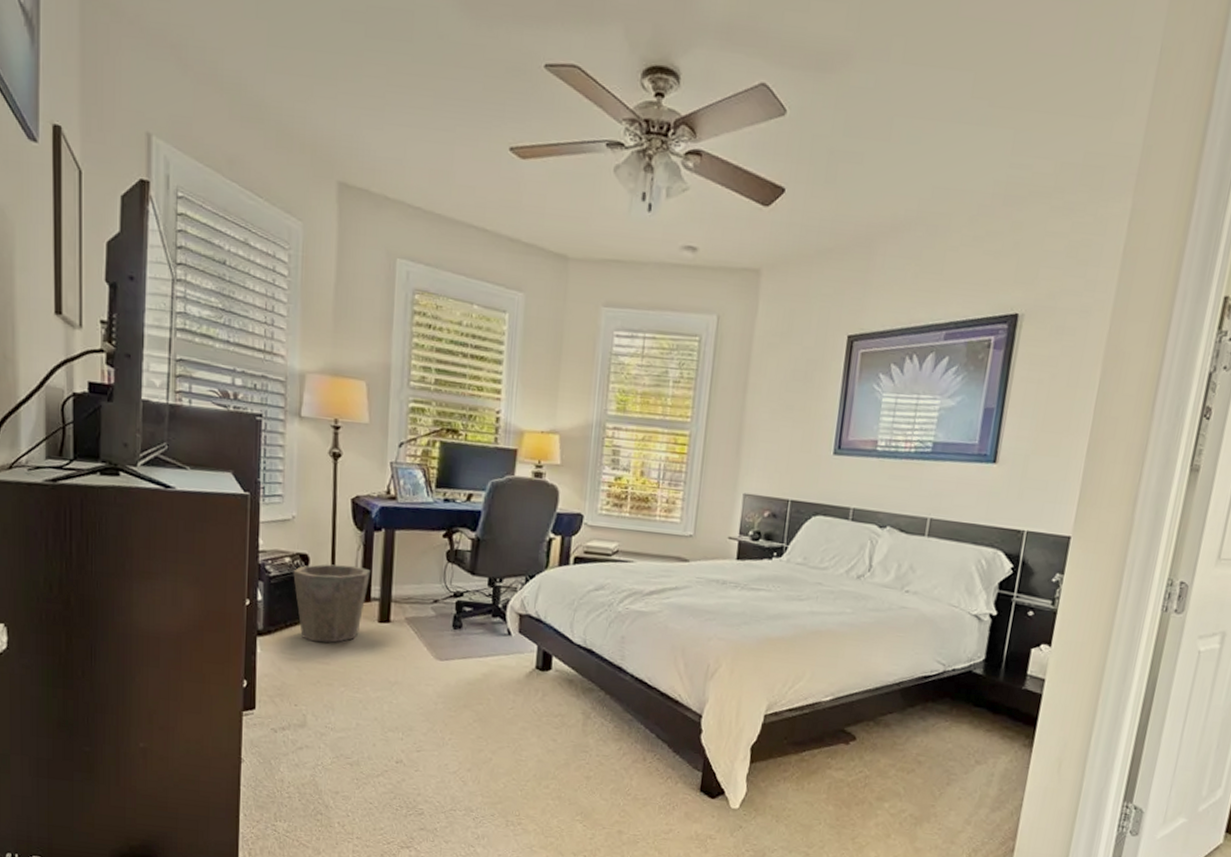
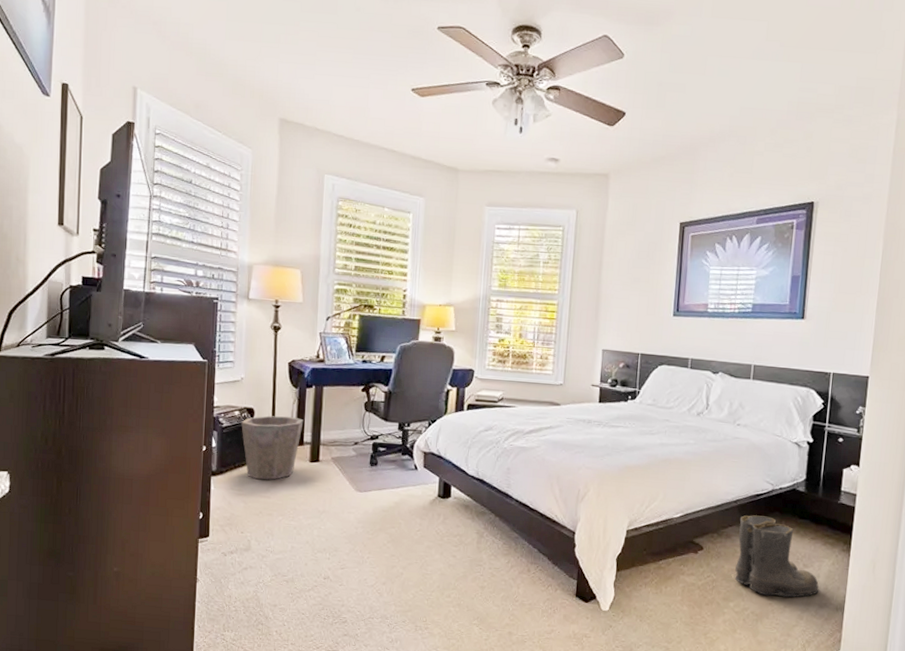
boots: none [891,700,994,800] -> present [734,515,820,598]

